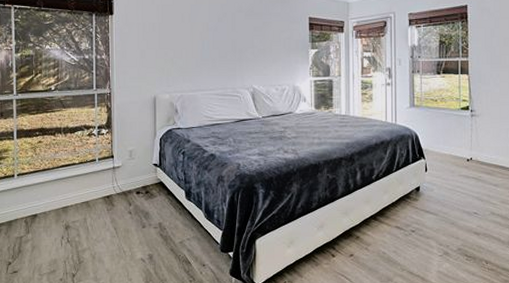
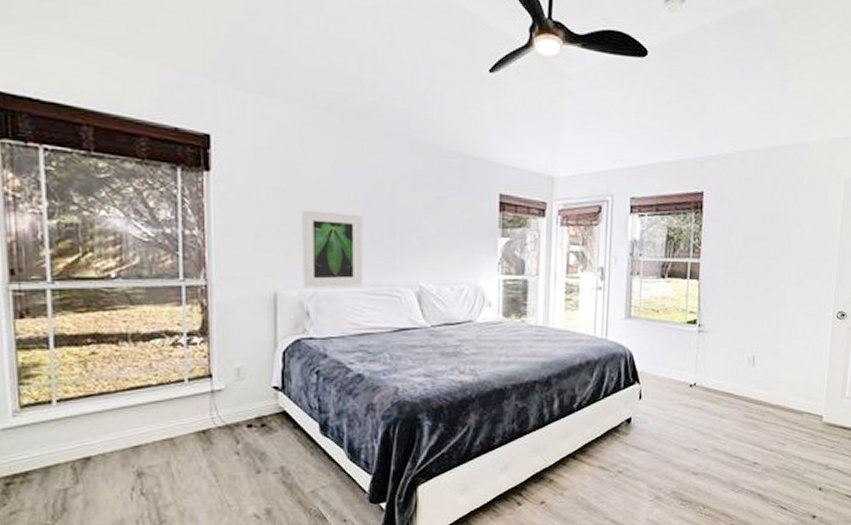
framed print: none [172,37,213,92] -> present [302,210,362,288]

